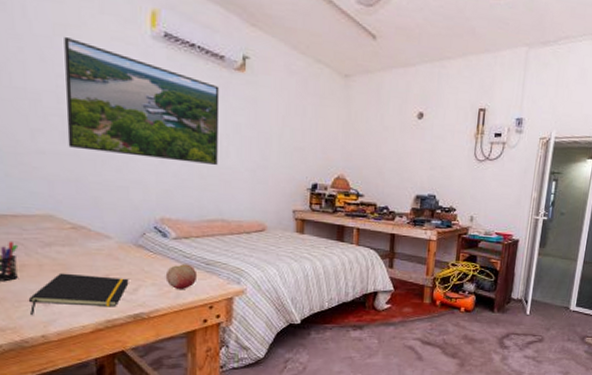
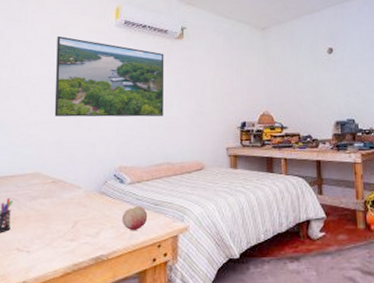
notepad: present [28,273,129,316] -> none [16,222,93,263]

